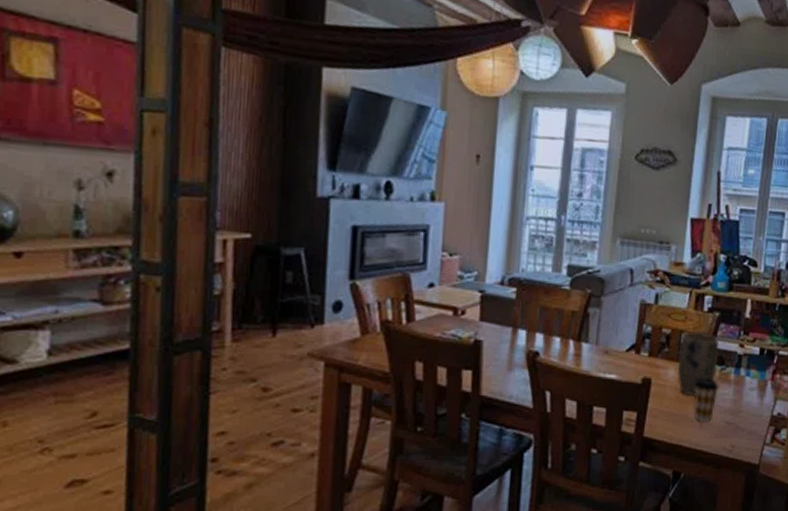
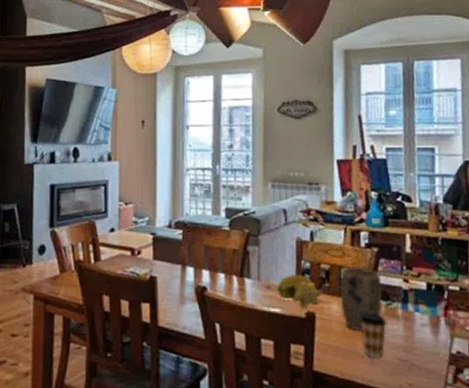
fruit: none [614,339,661,374] -> present [276,275,322,309]

